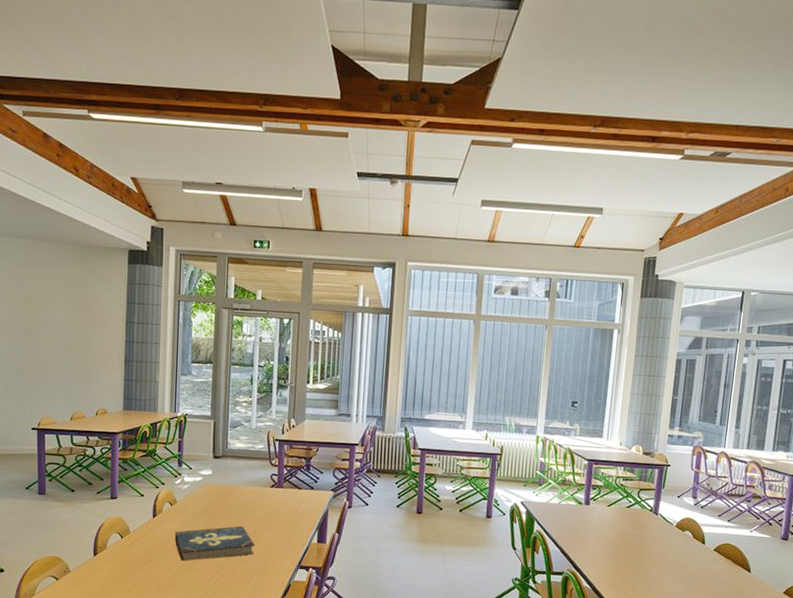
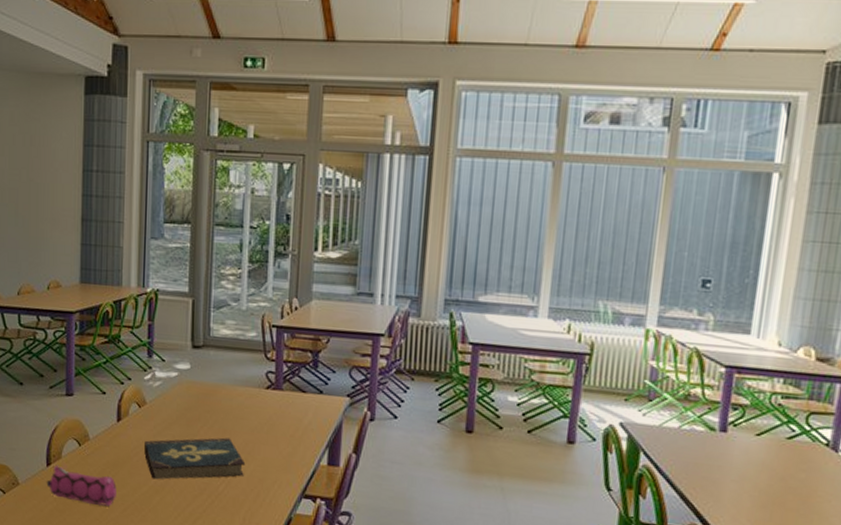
pencil case: none [93,554,152,585] -> present [46,464,117,506]

